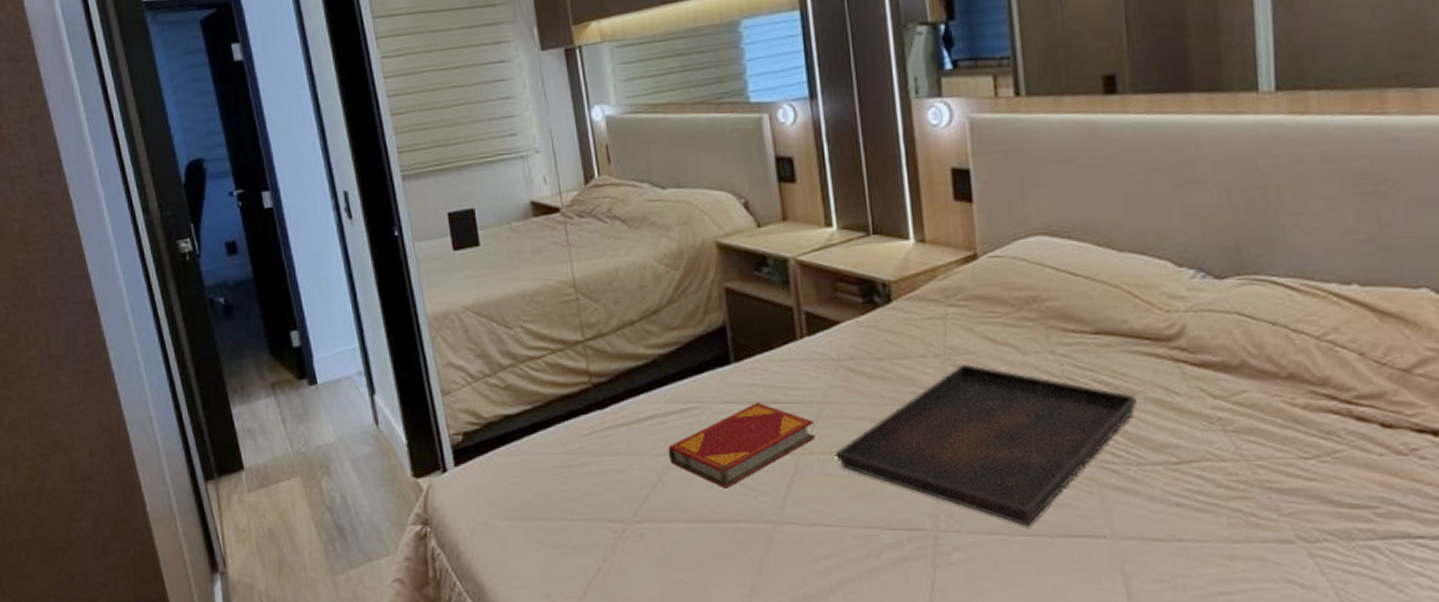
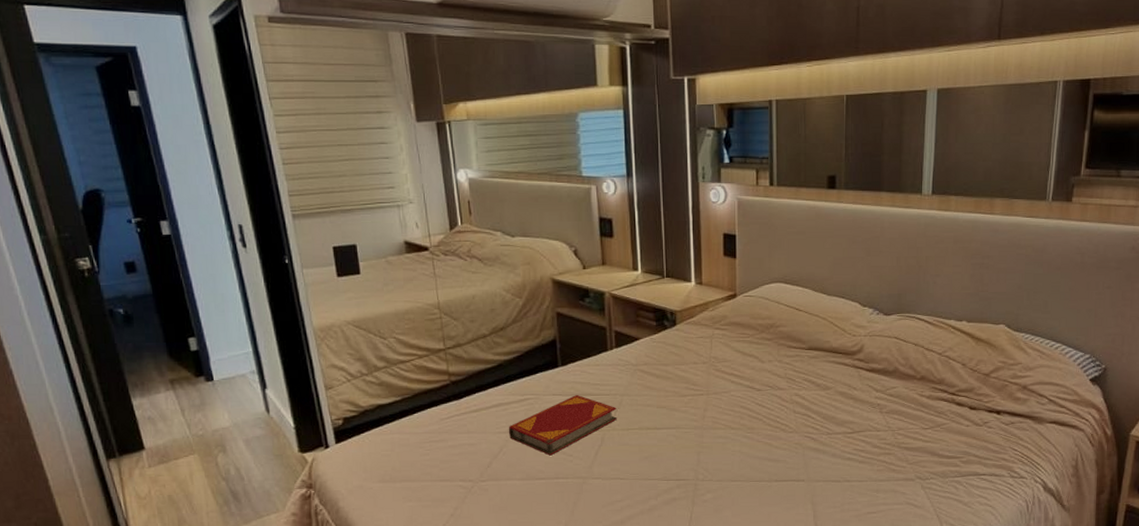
serving tray: present [836,363,1137,526] -> none [631,368,830,475]

